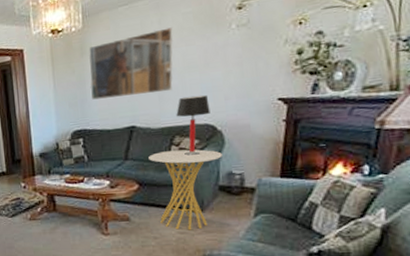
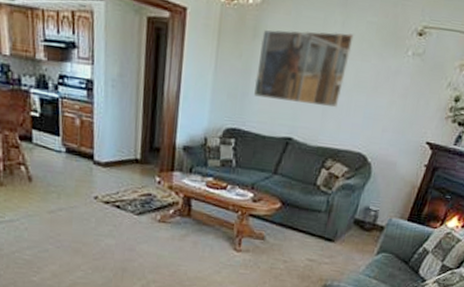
side table: present [148,149,222,230] -> none [293,172,366,259]
table lamp: present [176,95,210,156] -> none [332,118,368,183]

